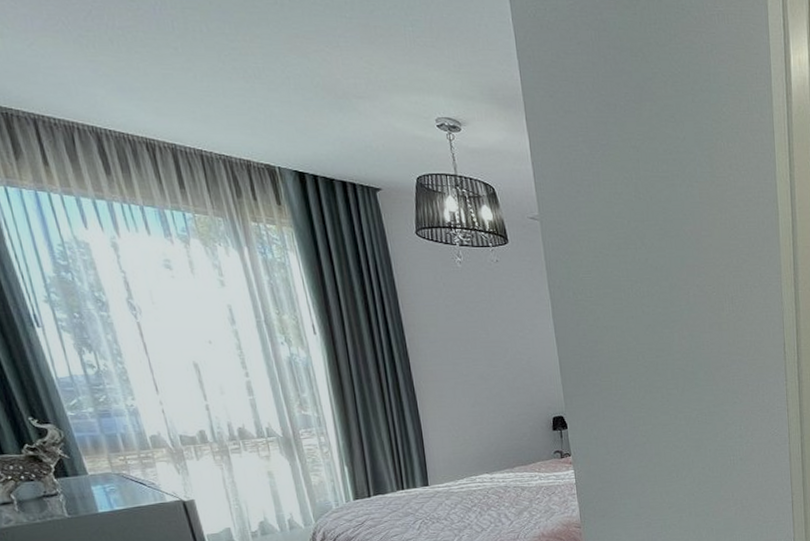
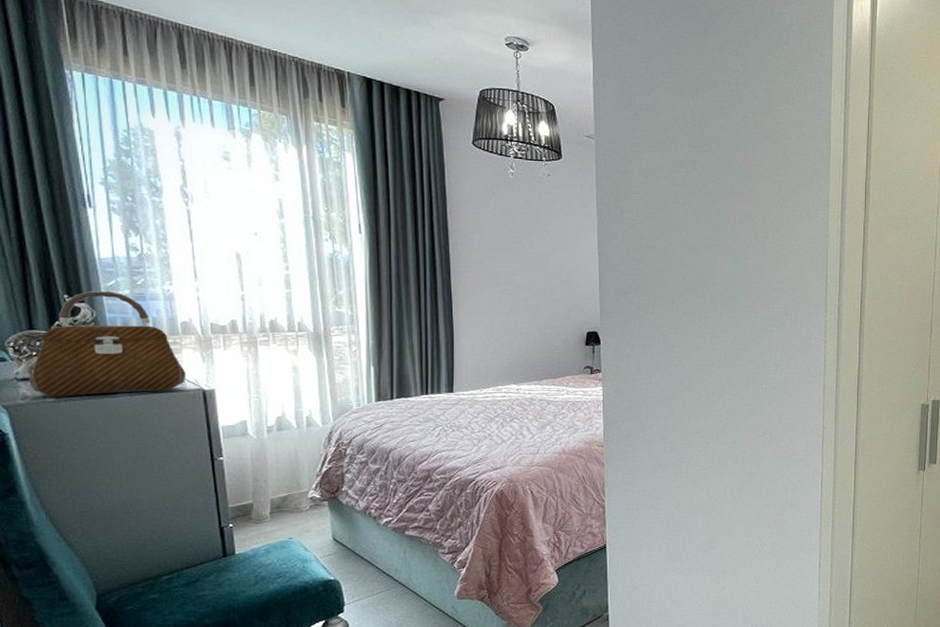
handbag: none [9,409,164,519] -> present [29,290,187,397]

